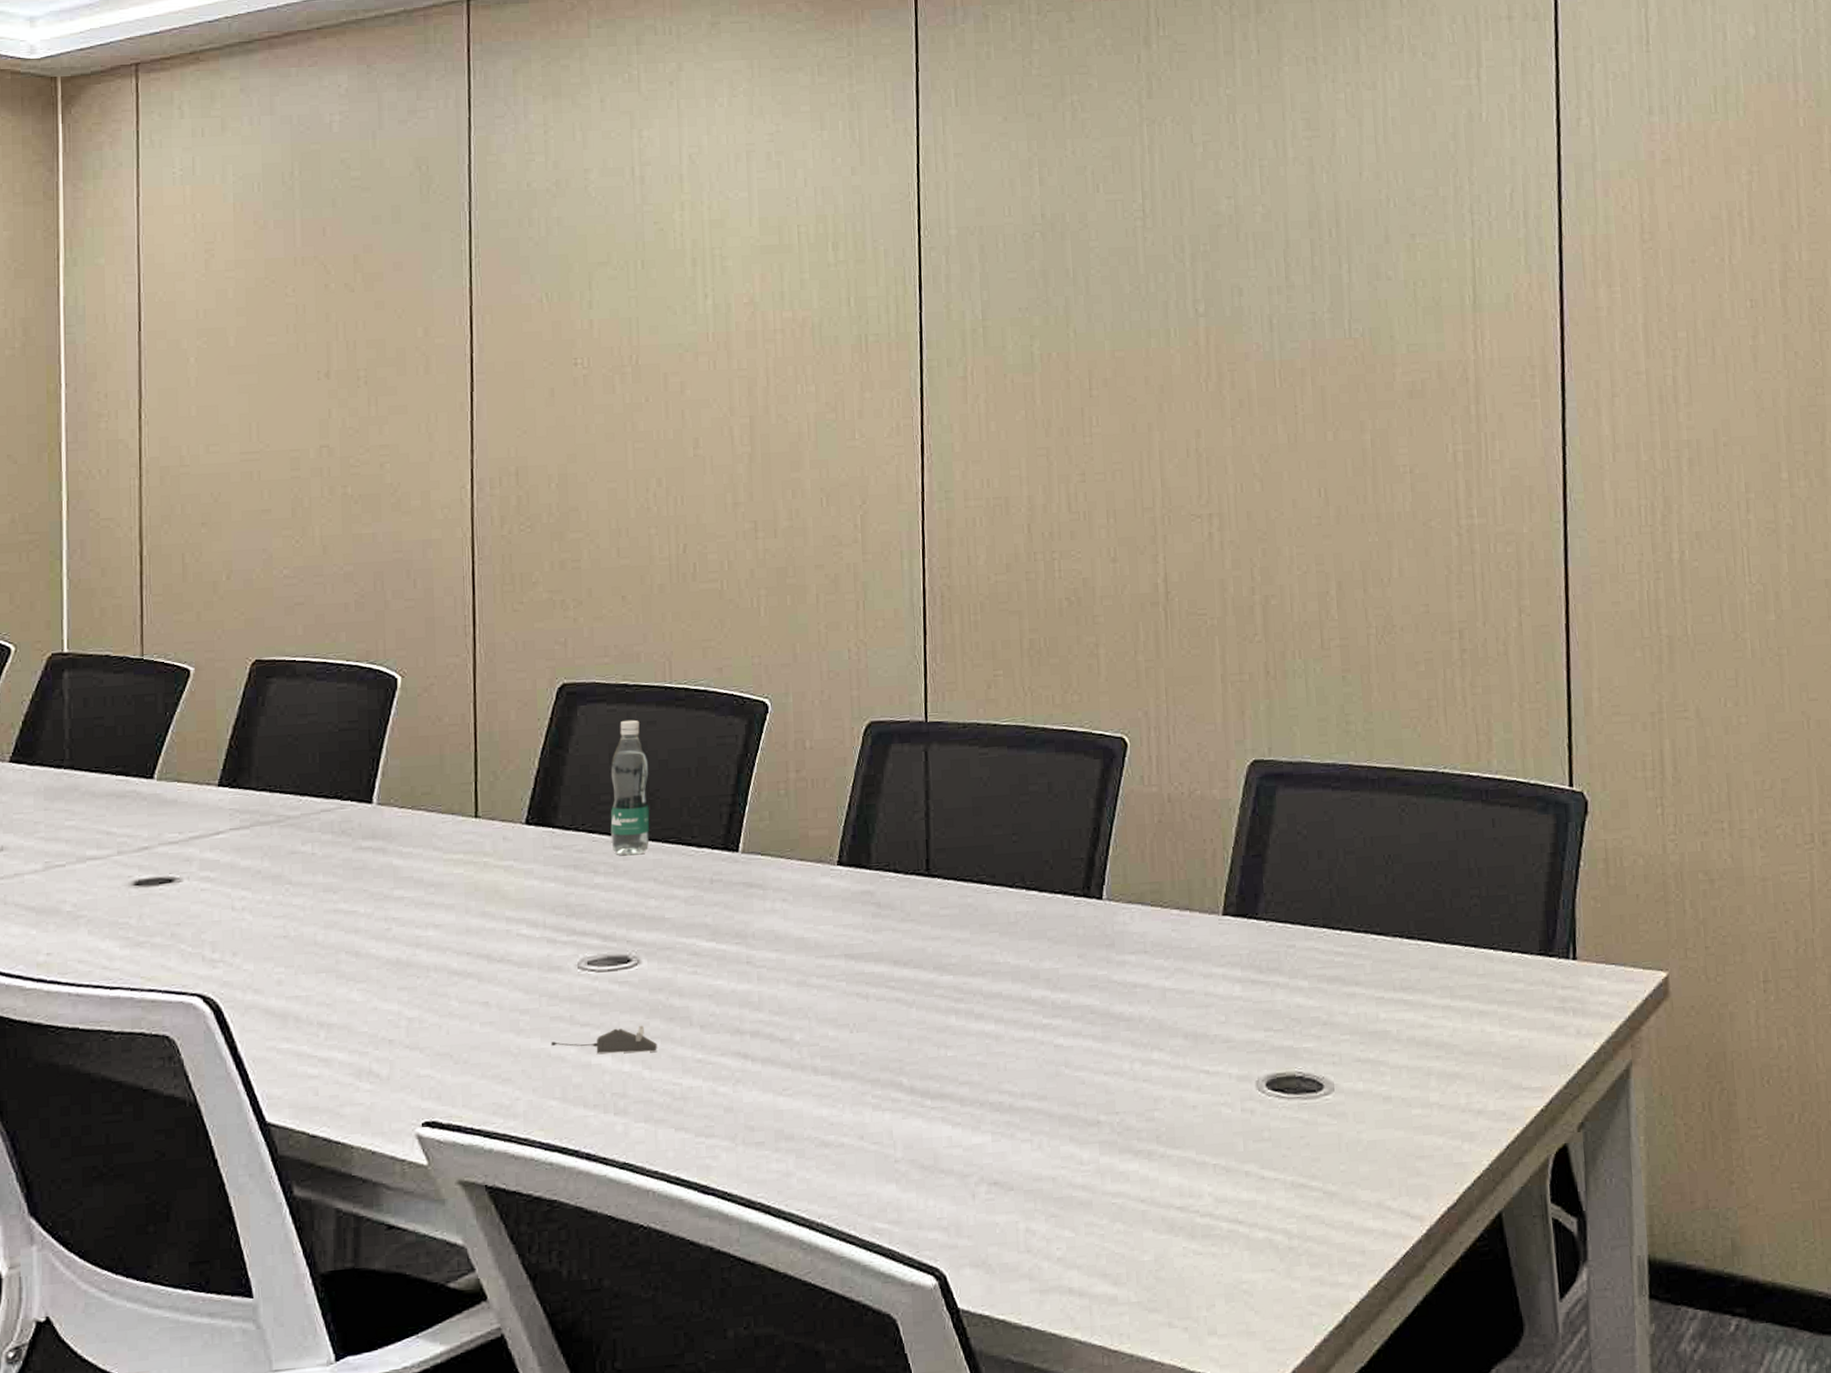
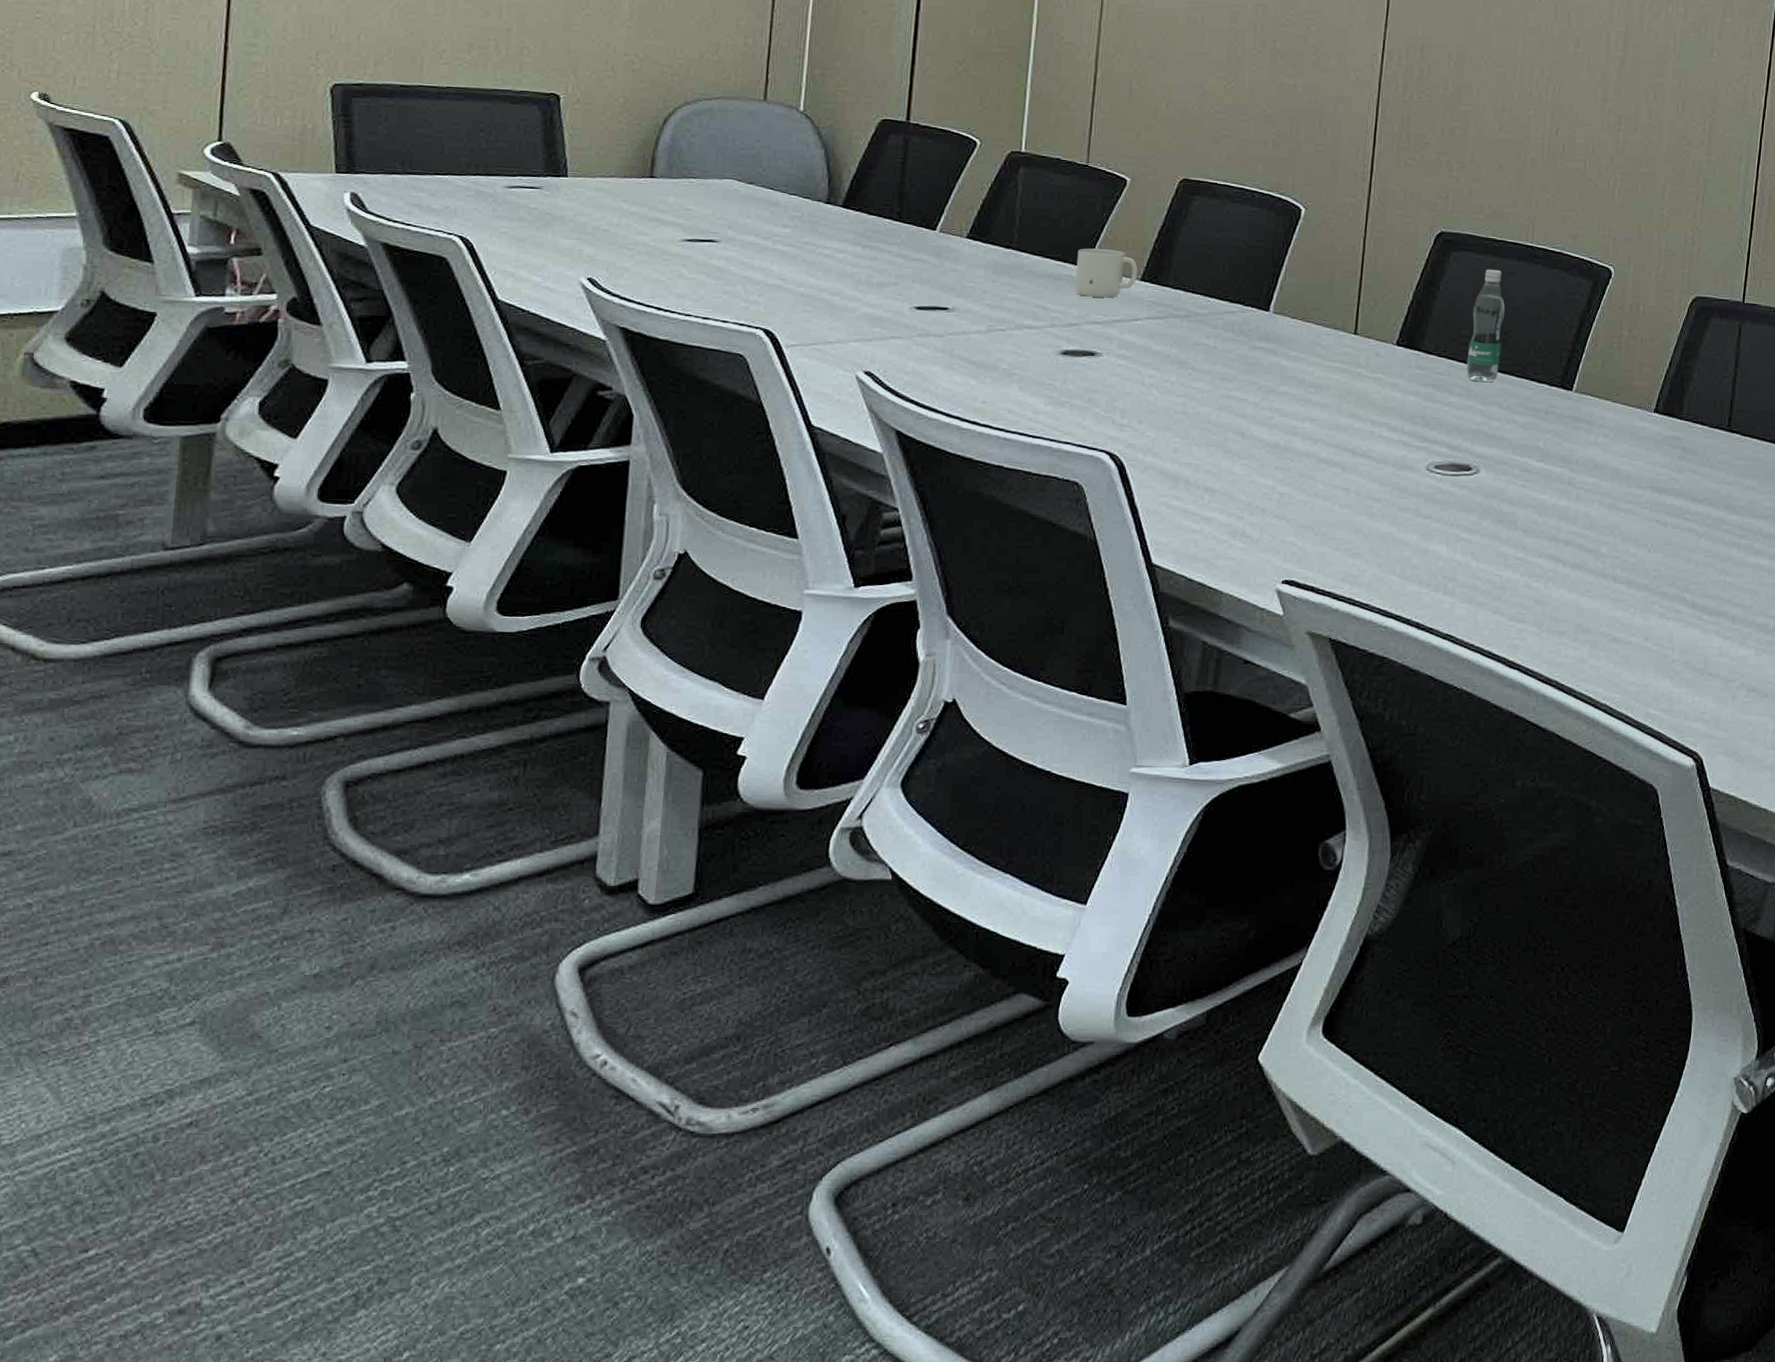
mug: none [141,753,214,813] -> present [1075,248,1138,298]
computer mouse: present [551,1025,657,1054] -> none [1397,523,1486,547]

